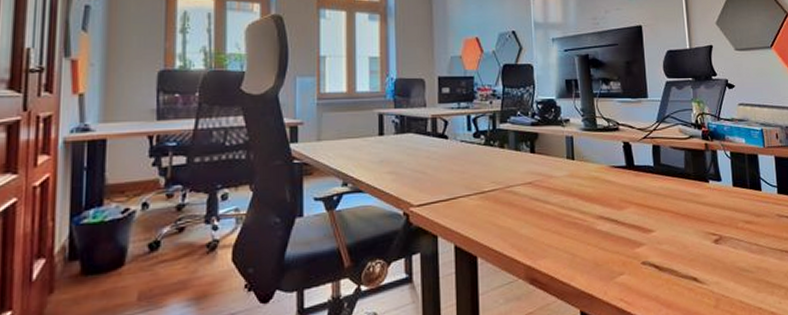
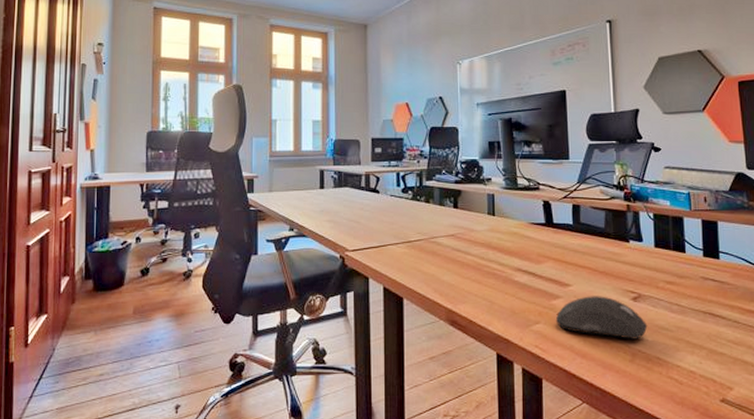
computer mouse: none [639,240,730,285] -> present [555,296,648,339]

